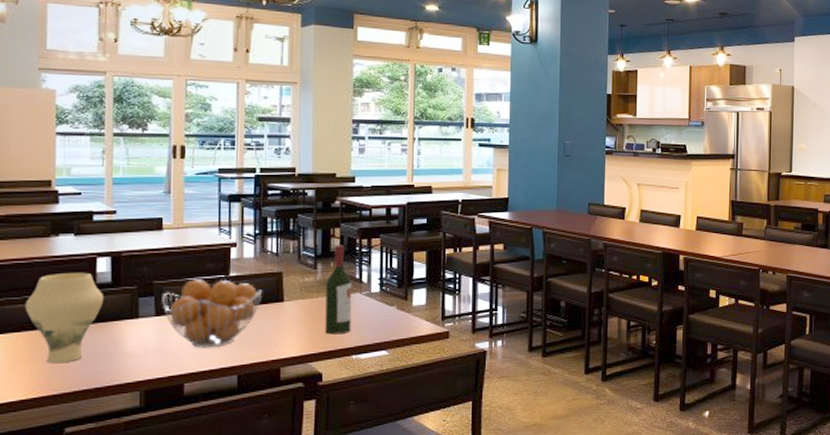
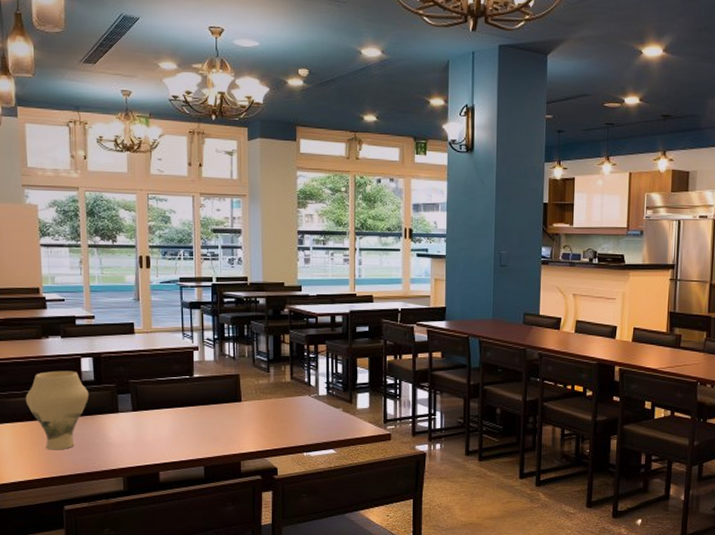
fruit basket: present [162,278,263,348] -> none [137,378,223,441]
wine bottle: present [325,245,352,335] -> none [278,350,302,433]

